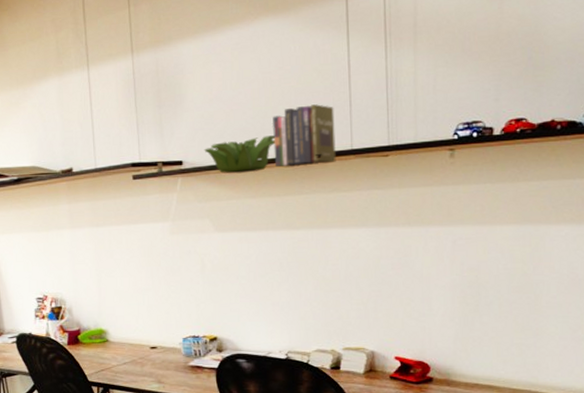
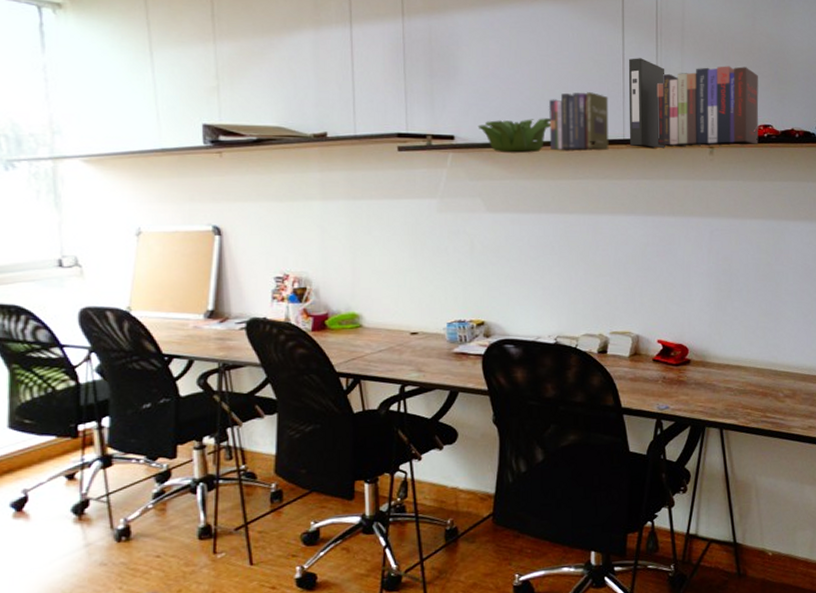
binder: none [354,62,398,157] -> present [628,58,665,149]
books: none [386,56,510,154] -> present [656,66,759,148]

